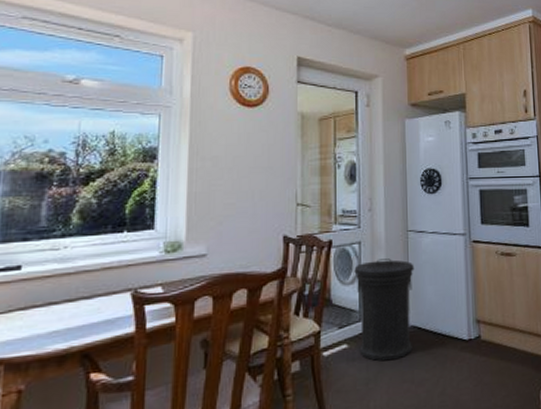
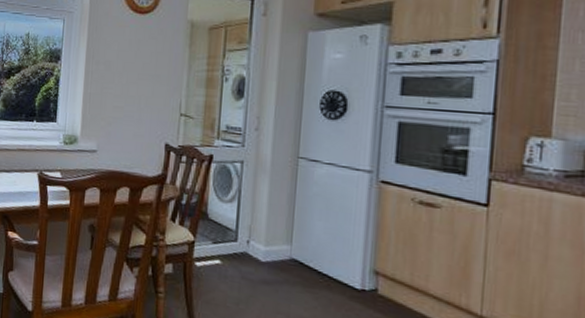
trash can: present [354,258,415,361] -> none [232,182,303,289]

